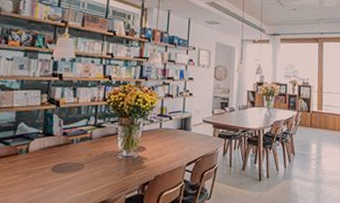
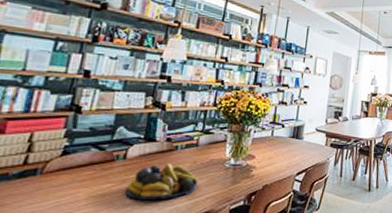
fruit bowl: none [30,156,94,191] -> present [125,163,198,201]

